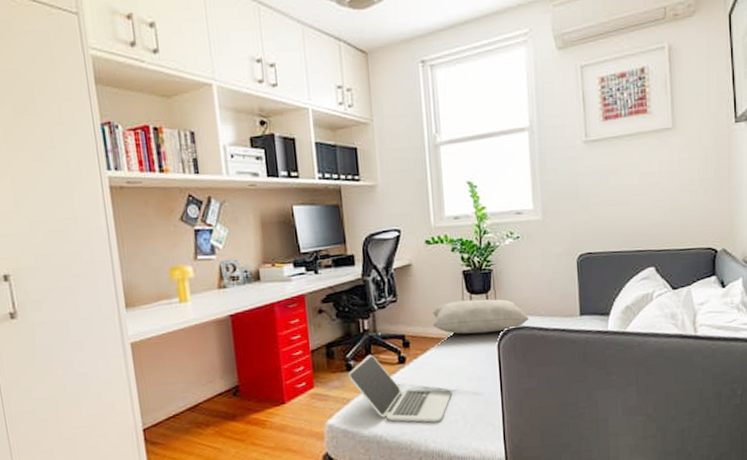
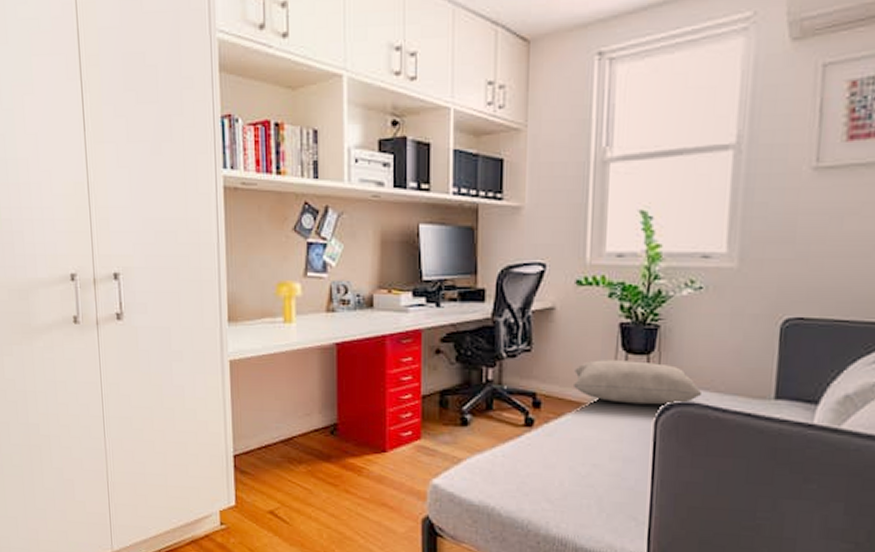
laptop: present [348,354,452,423] -> none [462,409,587,503]

